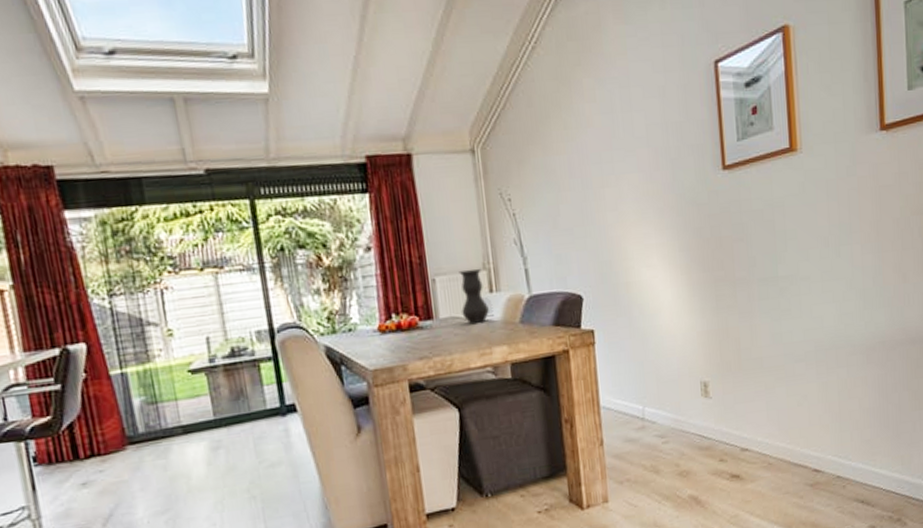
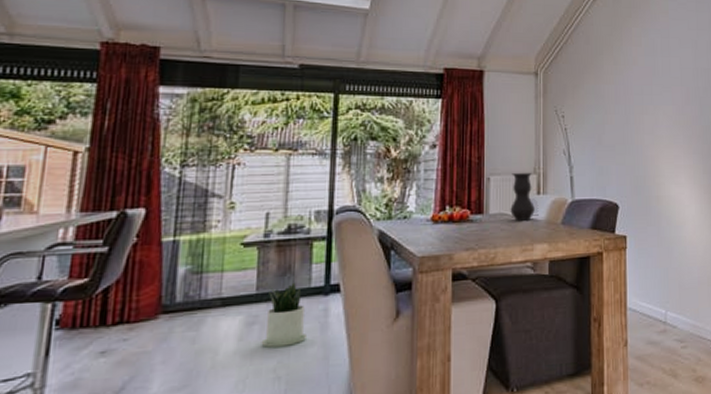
planter: none [224,405,274,470] -> present [261,282,308,348]

